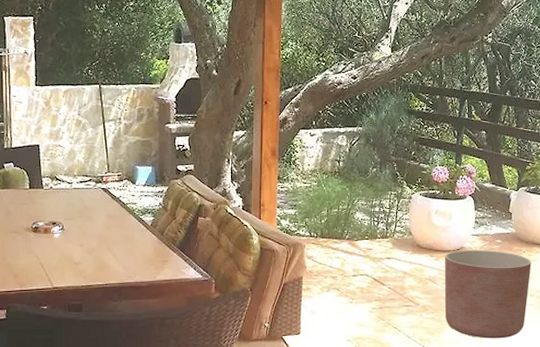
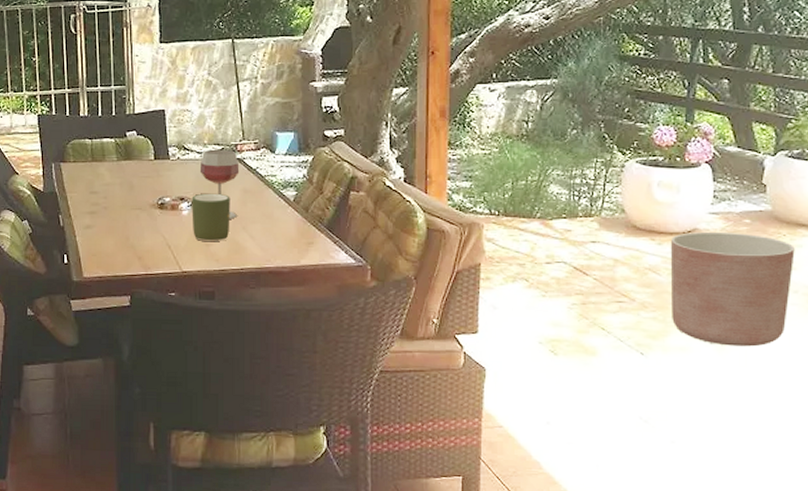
mug: none [62,218,97,261] -> present [192,193,230,242]
wineglass: none [70,180,105,241] -> present [199,149,240,219]

